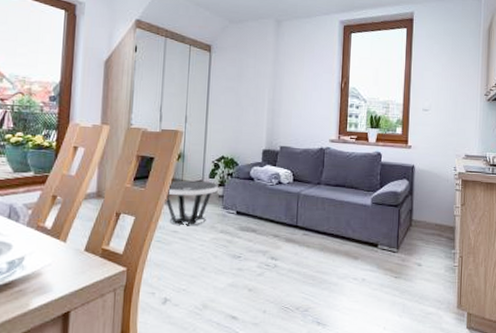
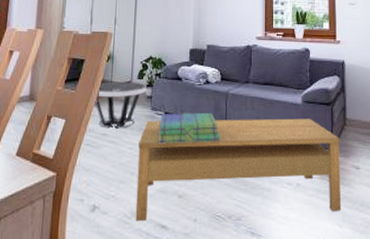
coffee table: none [206,219,405,313] -> present [135,118,342,222]
stack of books: none [229,212,291,241] -> present [158,112,220,144]

